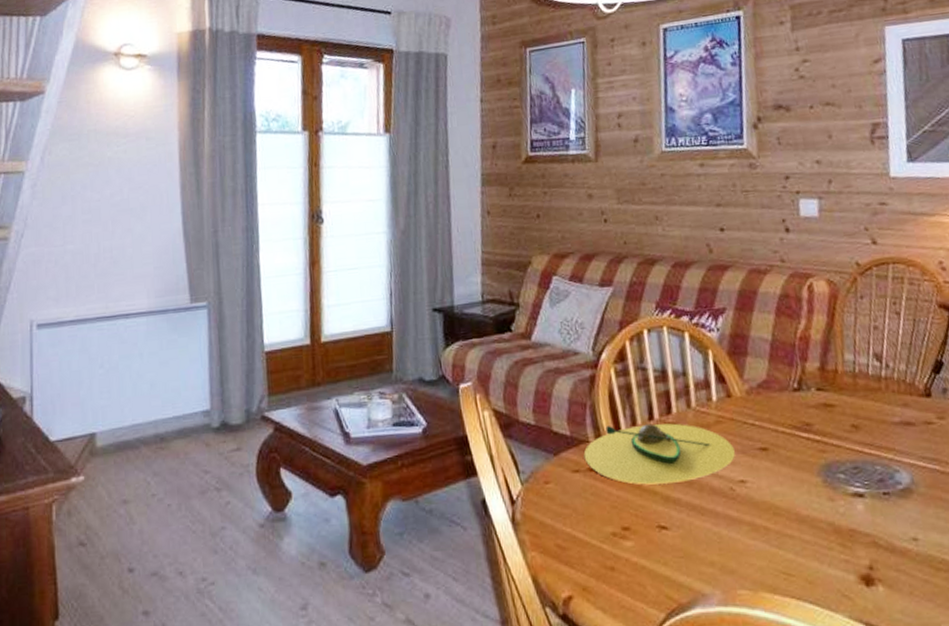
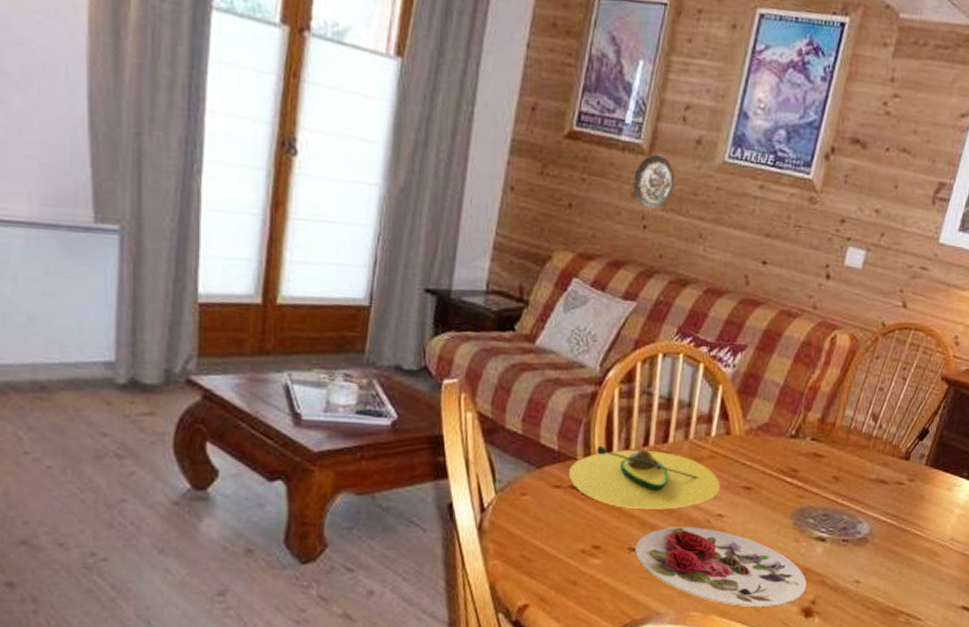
decorative plate: none [586,159,623,205] -> present [633,154,675,209]
plate: none [664,496,859,579] -> present [635,527,808,607]

